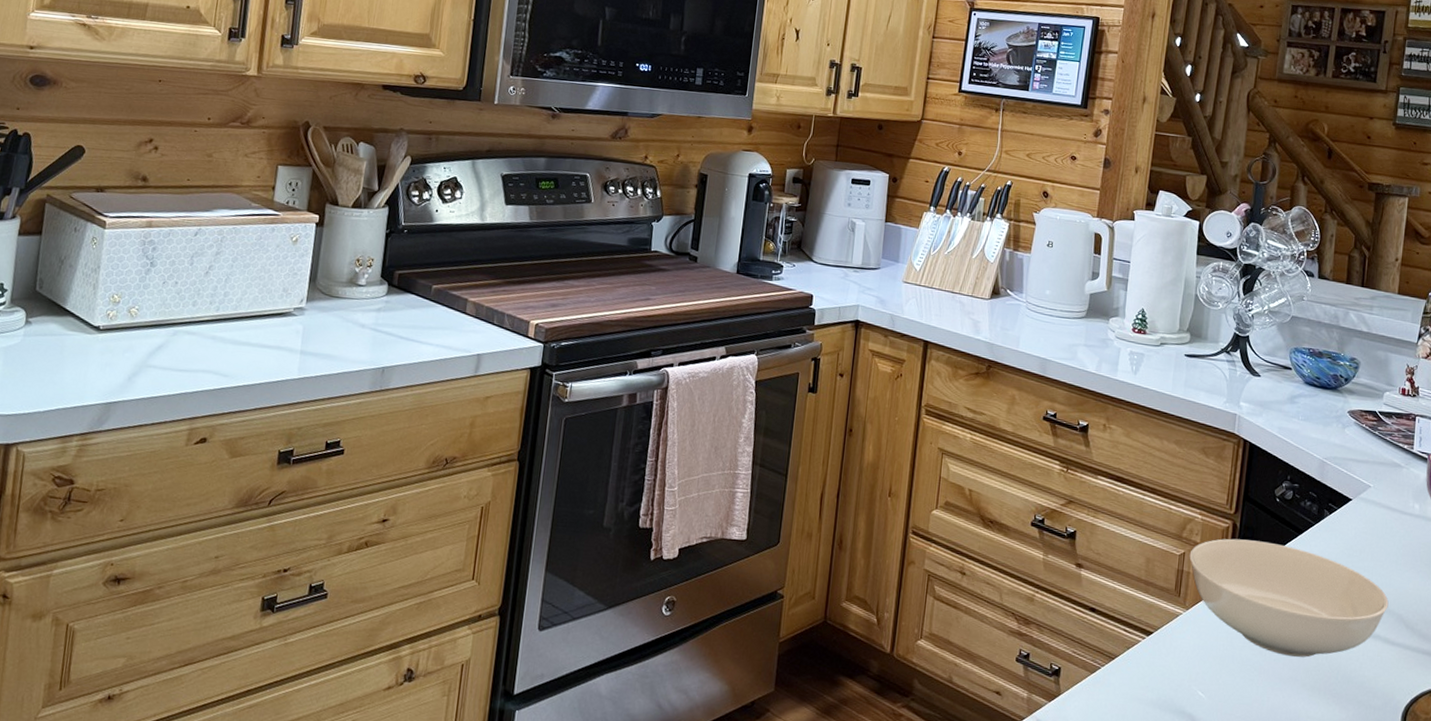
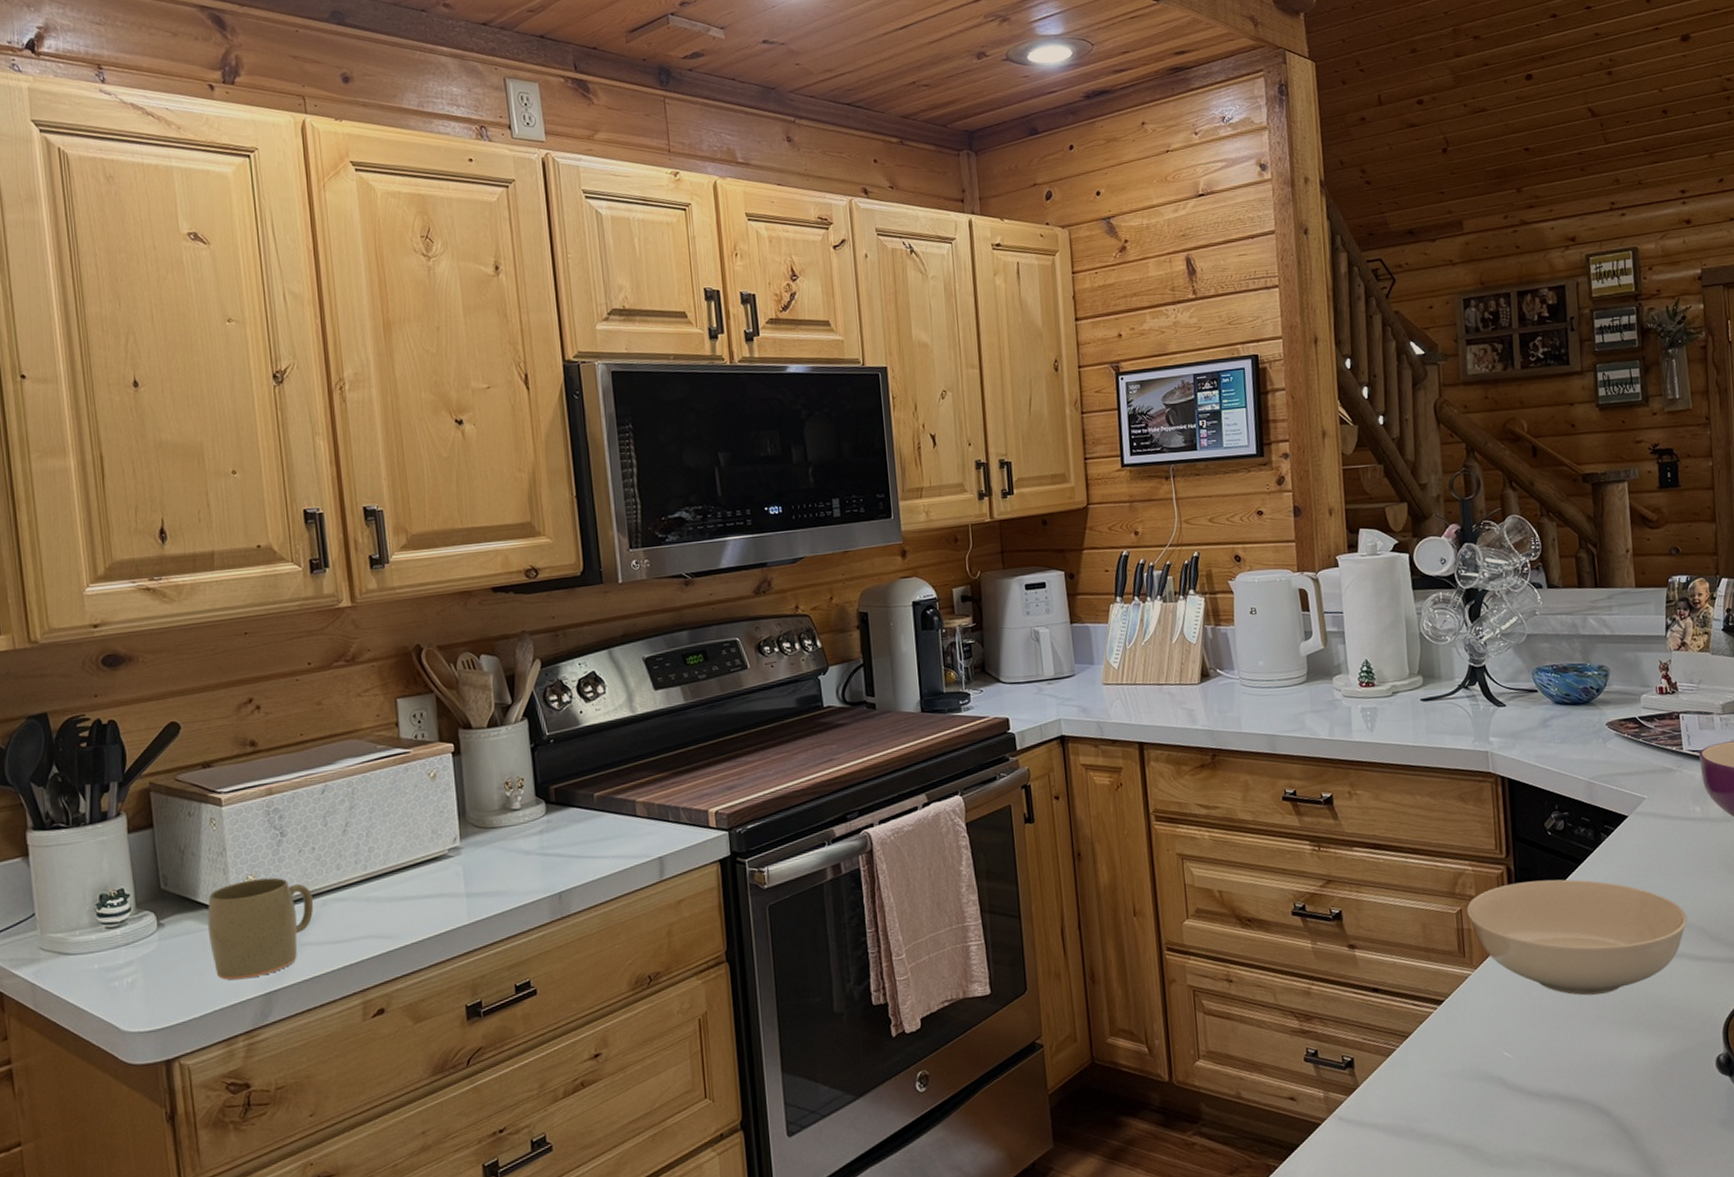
mug: none [67,298,167,387] -> present [207,877,314,981]

